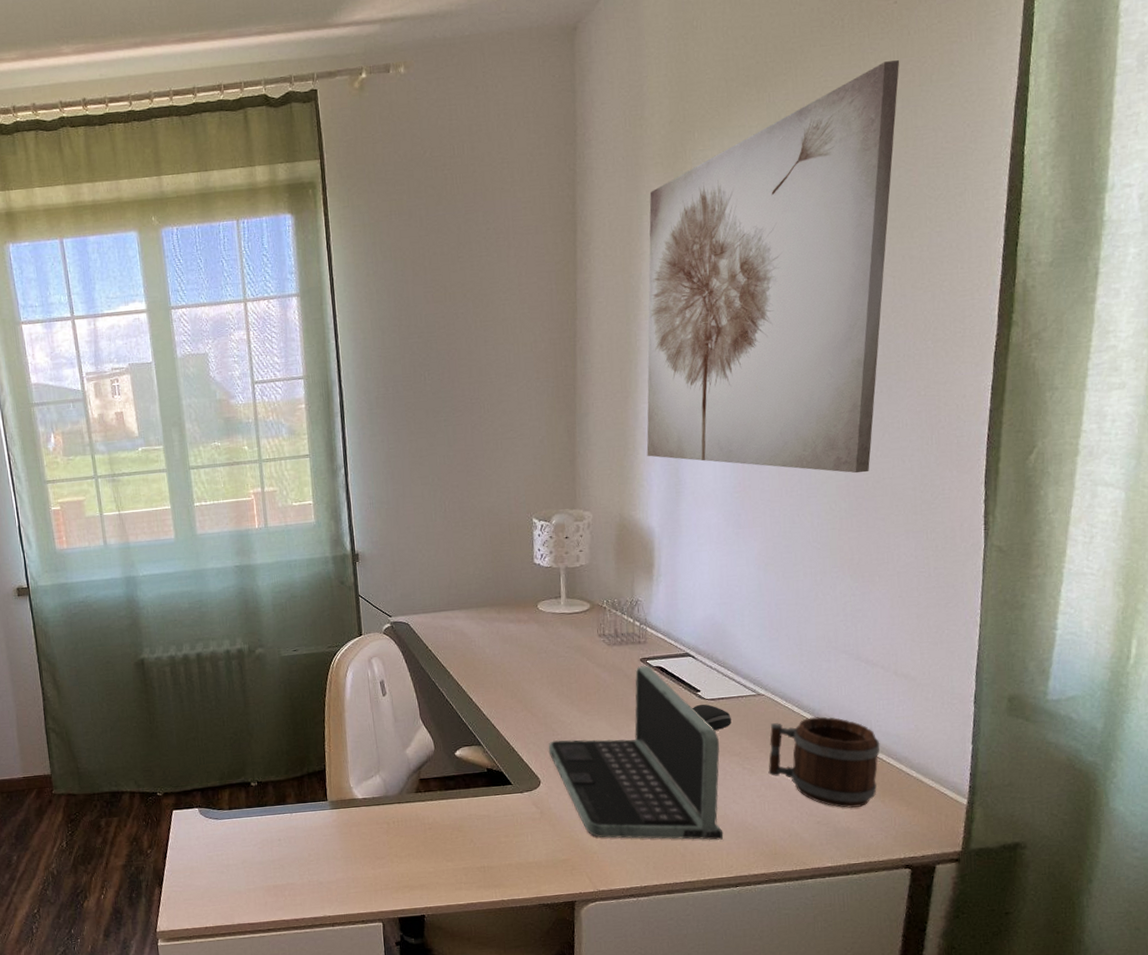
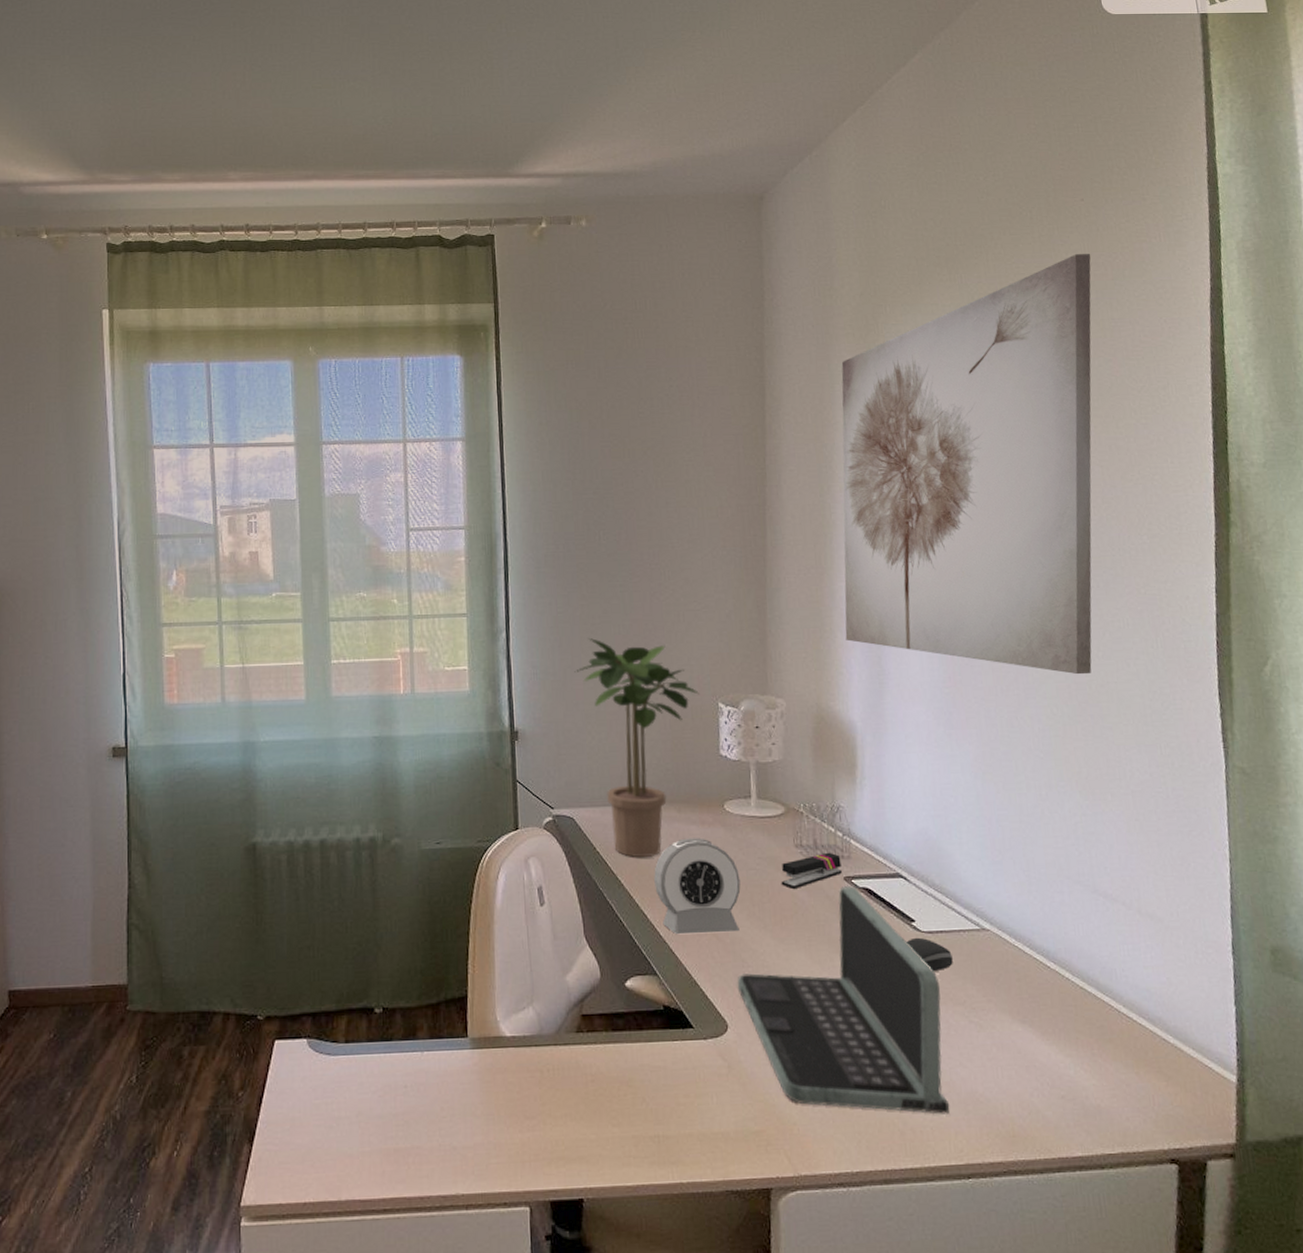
potted plant: none [406,469,516,653] -> present [574,638,699,858]
alarm clock: none [478,633,552,713] -> present [654,838,741,935]
stapler: none [586,639,639,671] -> present [781,852,842,889]
mug: present [768,716,881,808] -> none [999,960,1130,1080]

